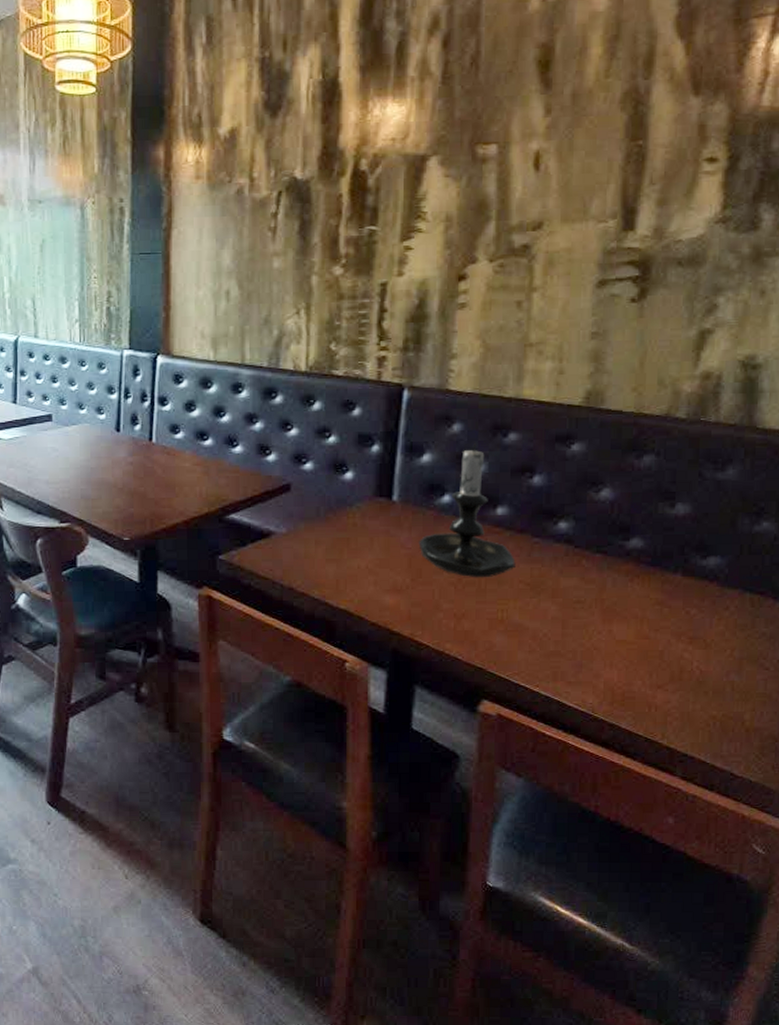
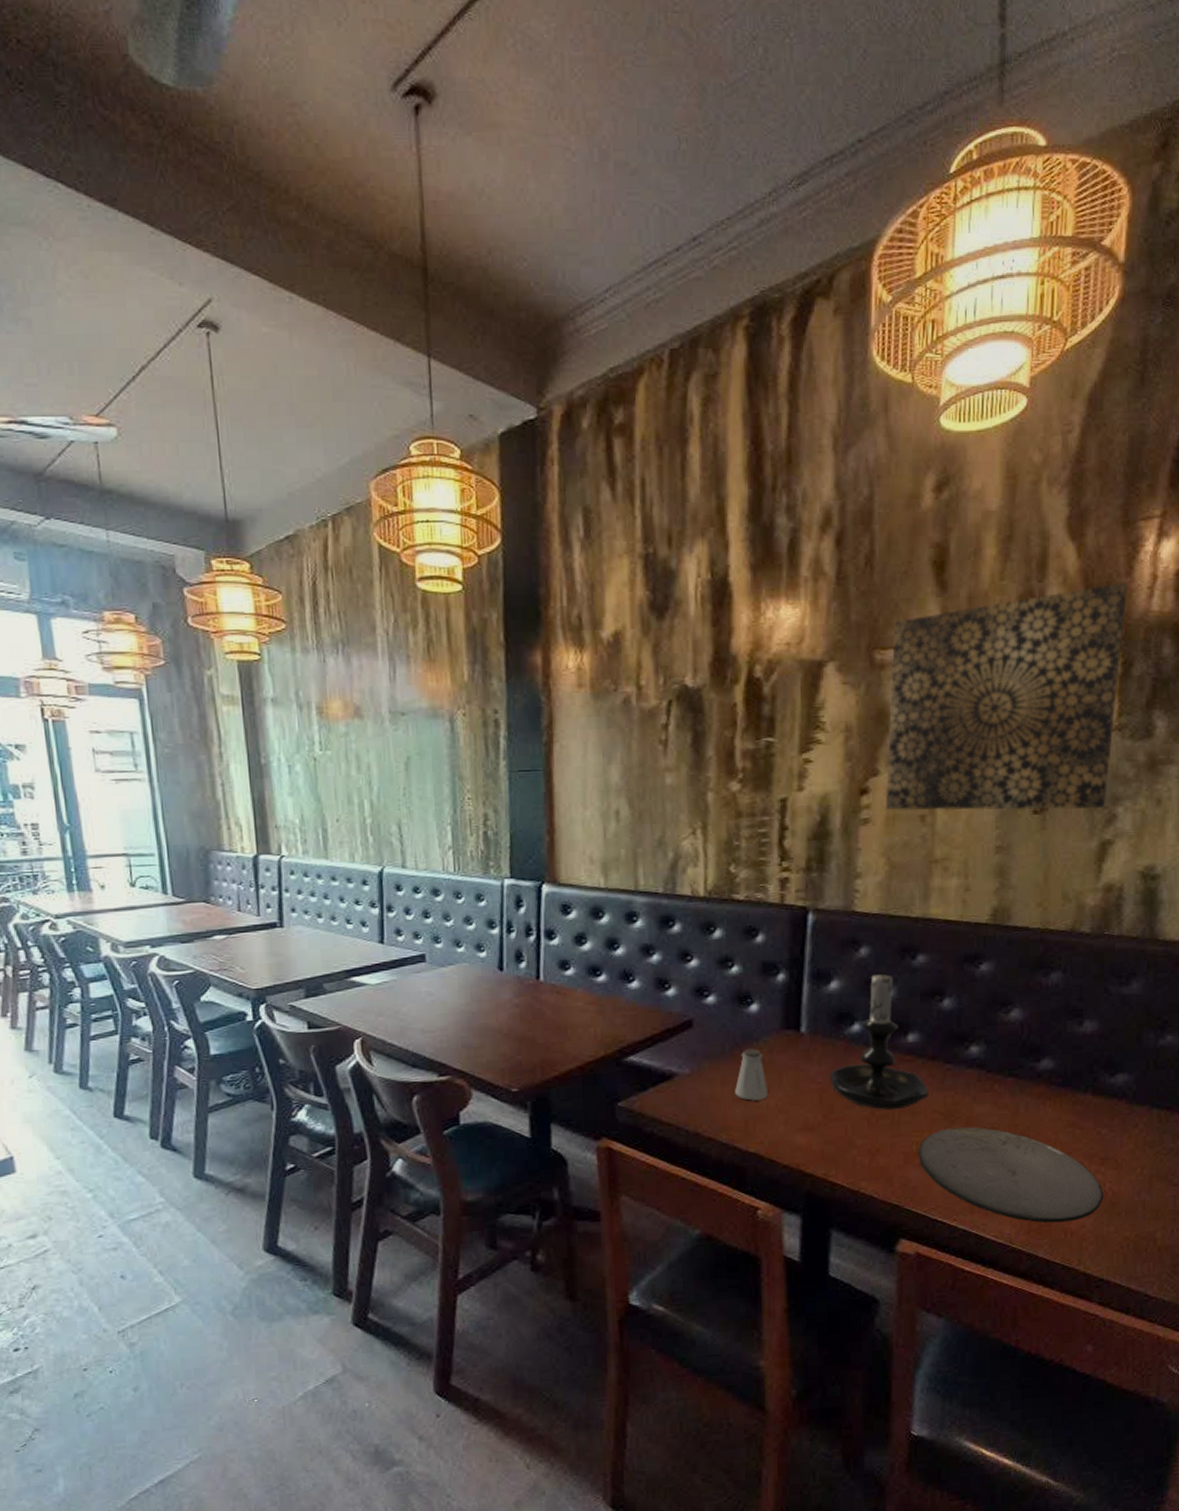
saltshaker: none [328,513,360,561] -> present [735,1048,769,1101]
wall art: none [482,79,737,299] -> present [885,582,1127,811]
plate: none [502,599,691,696] -> present [917,1127,1104,1223]

